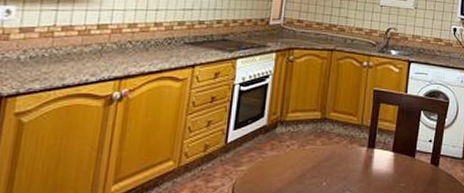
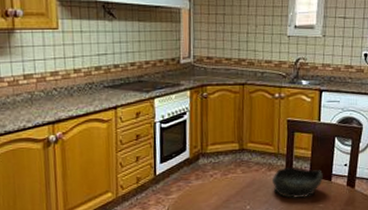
bowl: none [352,141,408,177] -> present [271,167,324,199]

